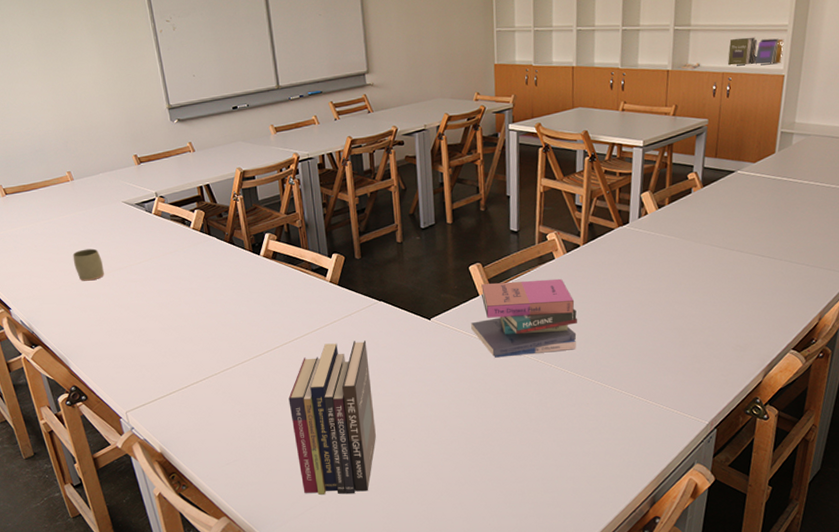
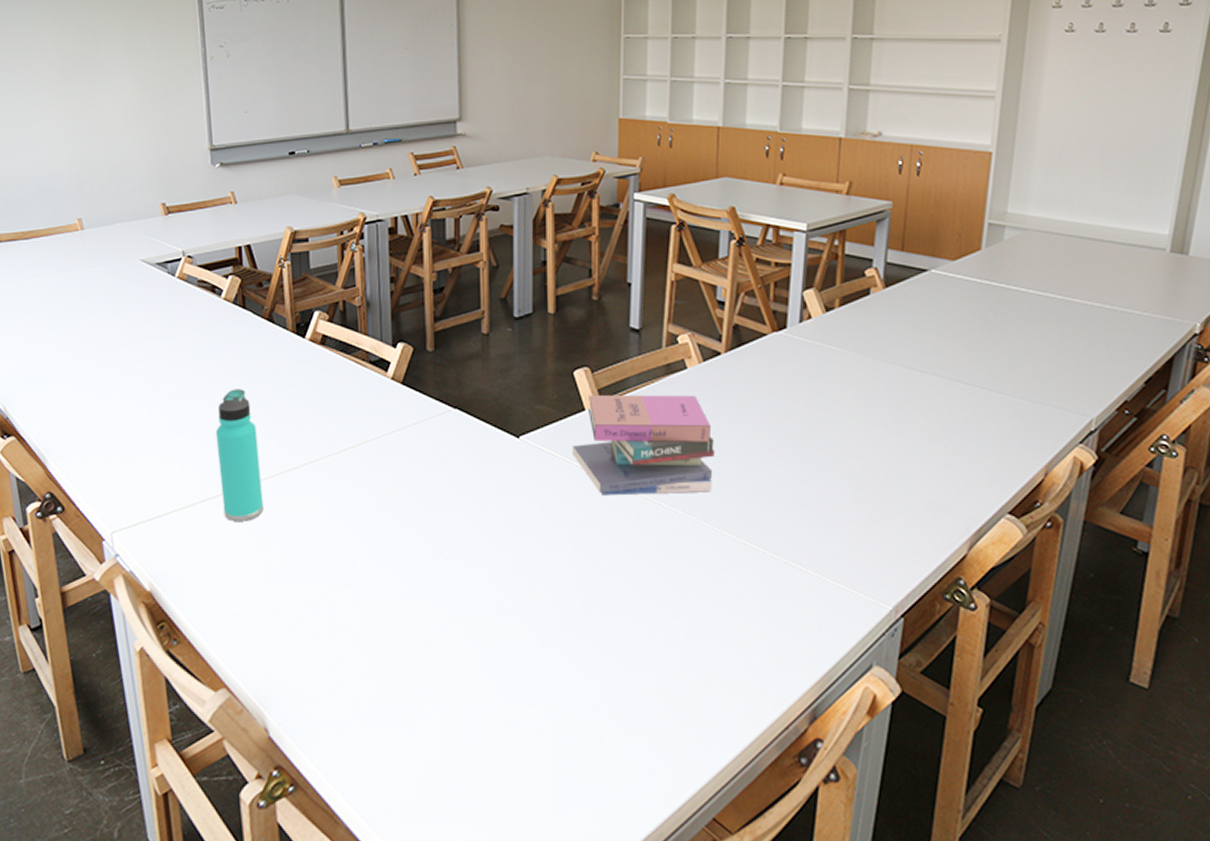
mug: present [73,248,104,281] -> none [69,316,107,357]
thermos bottle: none [197,297,241,397] -> present [215,389,264,521]
books: present [288,340,376,495] -> none [324,459,436,671]
books: present [728,38,757,66] -> none [918,103,956,138]
books: present [754,38,785,65] -> none [953,106,992,137]

